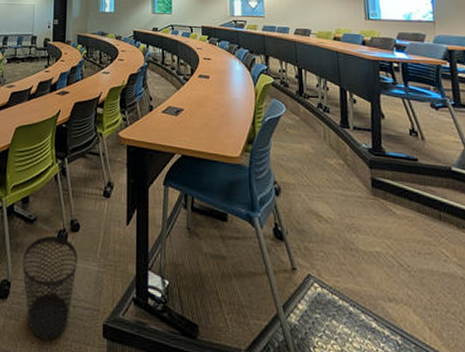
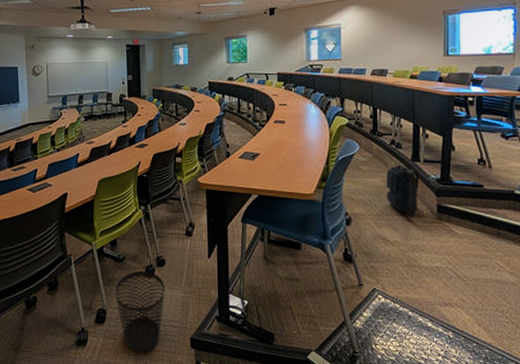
backpack: none [315,131,358,191] -> present [386,165,424,218]

